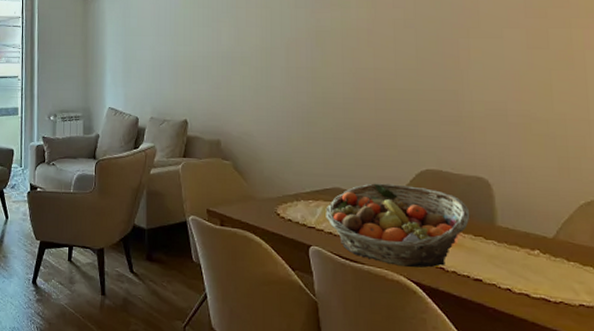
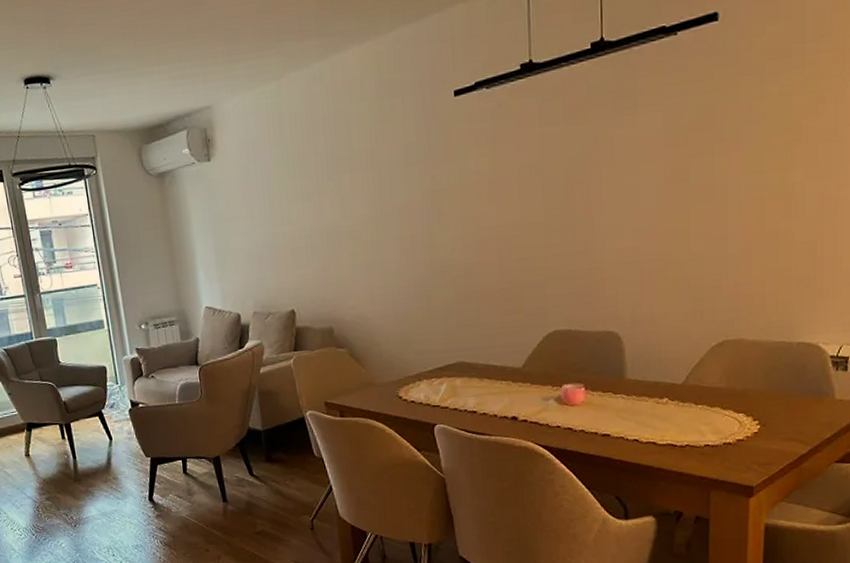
fruit basket: present [325,183,470,268] -> none [449,350,599,433]

